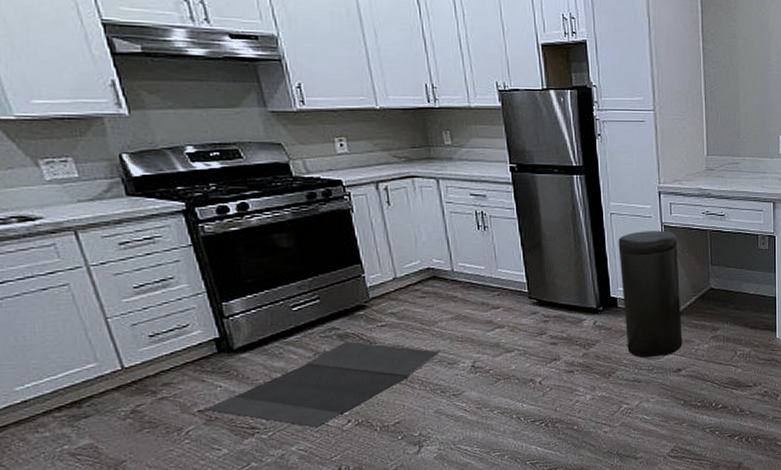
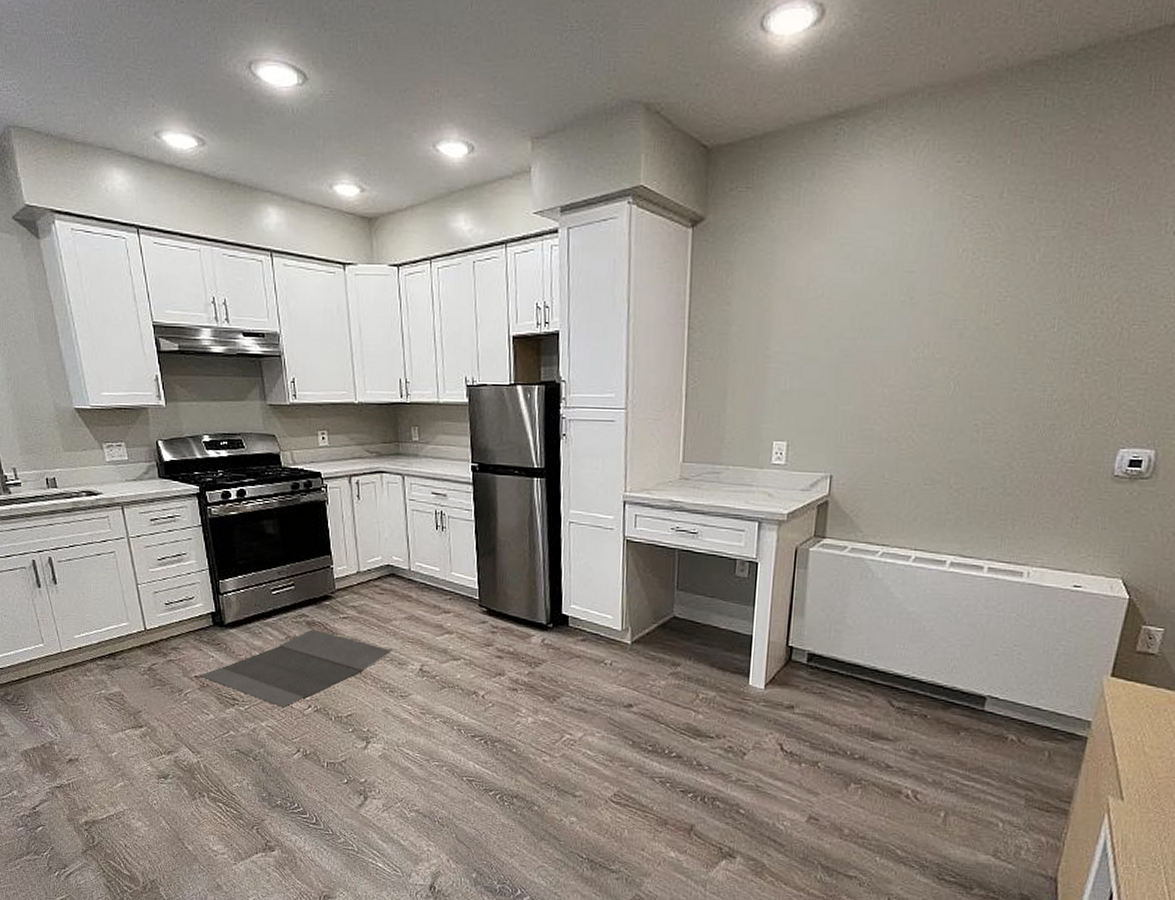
pedal bin: present [618,230,683,359] -> none [574,544,640,690]

